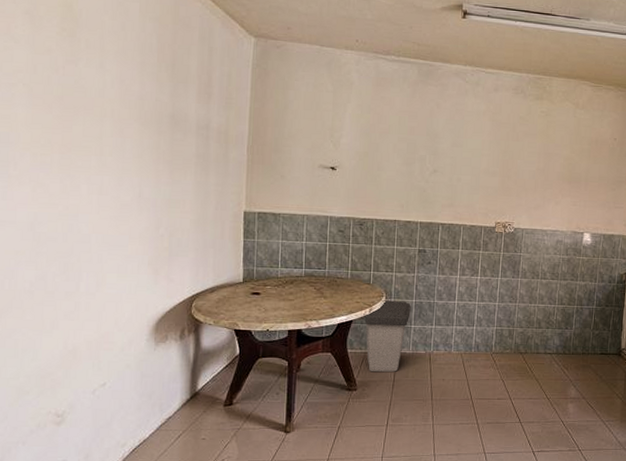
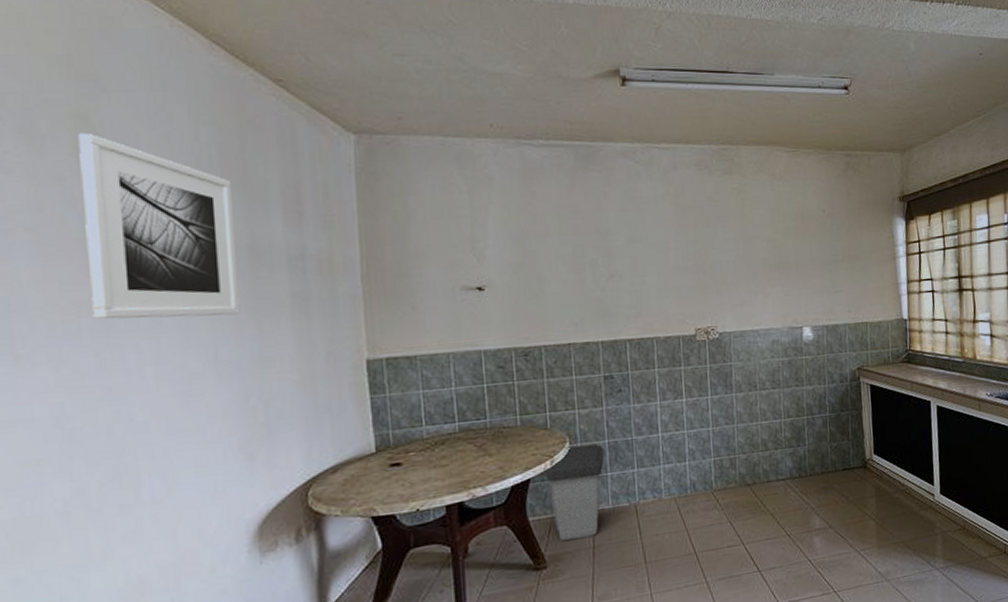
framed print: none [61,17,163,166] -> present [78,132,240,320]

